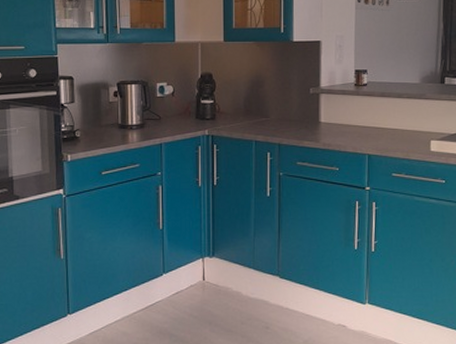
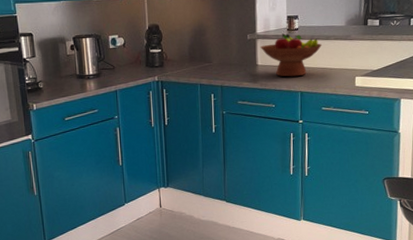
fruit bowl: none [323,89,393,138] -> present [260,33,322,77]

